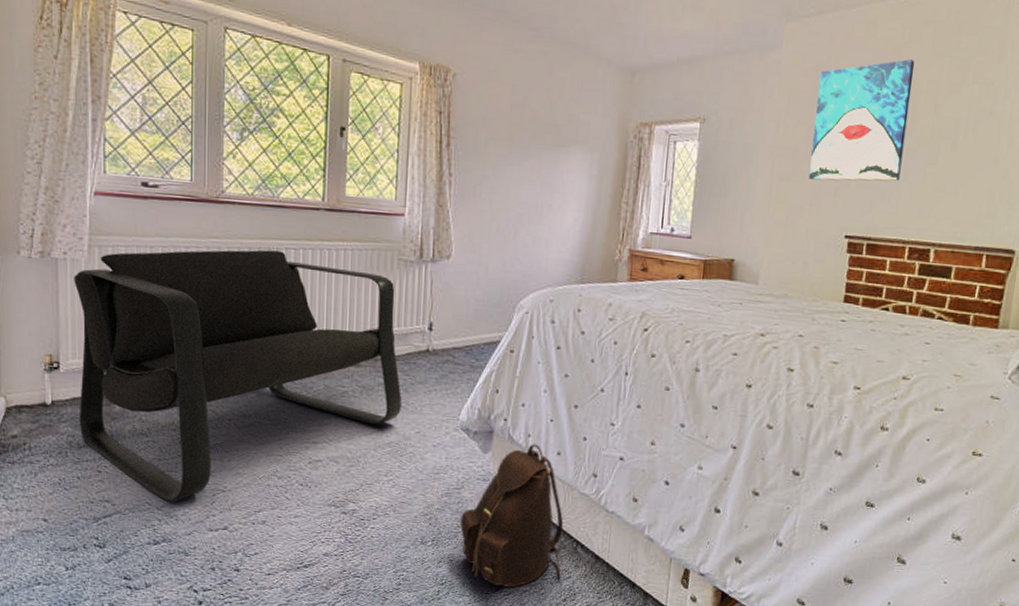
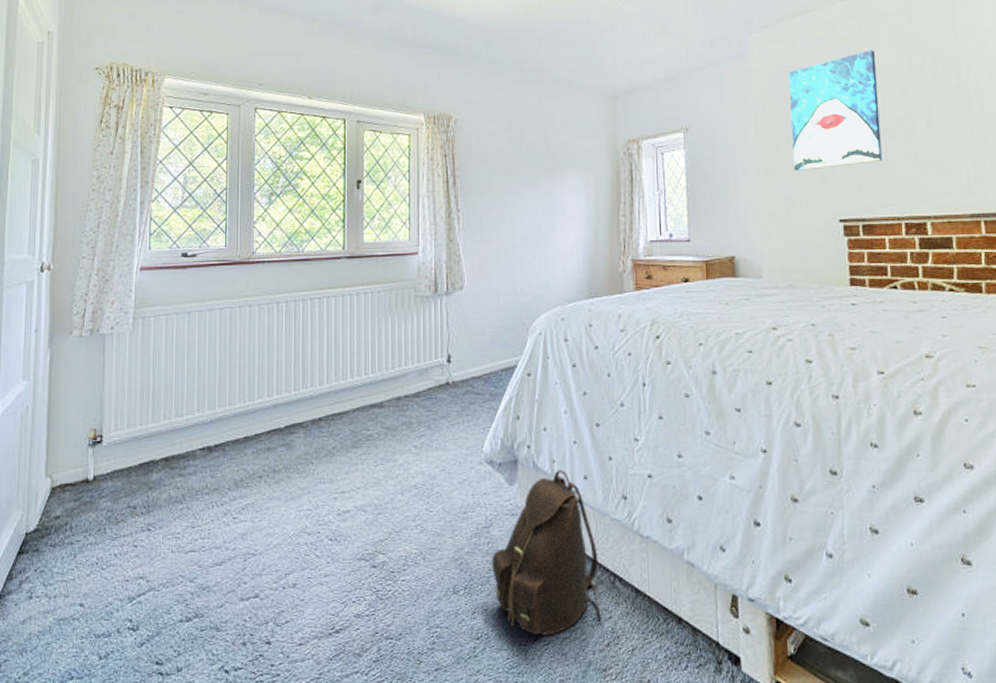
armchair: present [74,249,403,502] -> none [118,302,426,572]

